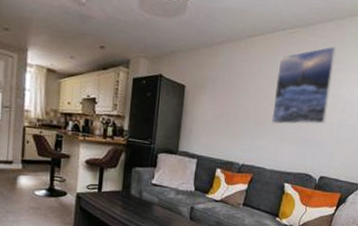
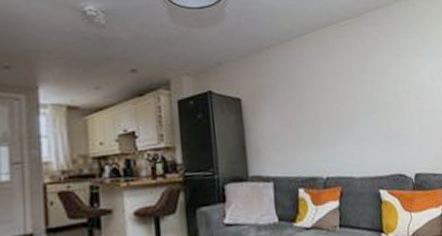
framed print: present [271,46,336,125] -> none [337,32,404,125]

